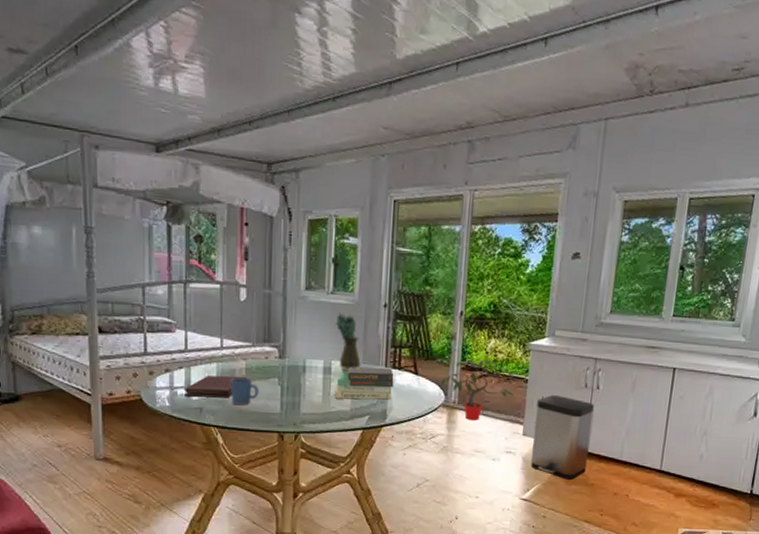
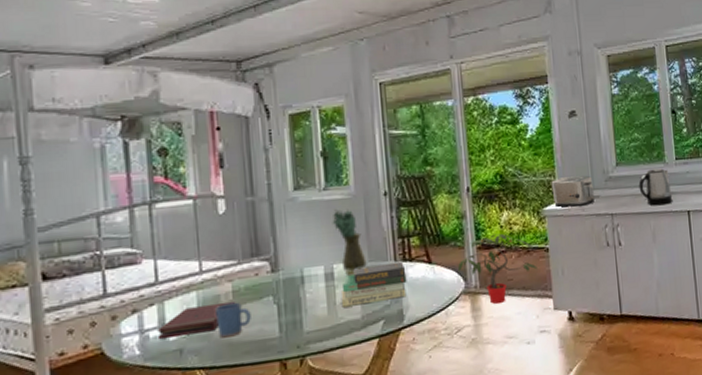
pedal bin: present [531,395,594,480] -> none [562,259,626,350]
toaster: none [541,316,584,347] -> present [551,175,594,208]
kettle: none [628,322,662,359] -> present [638,168,673,206]

